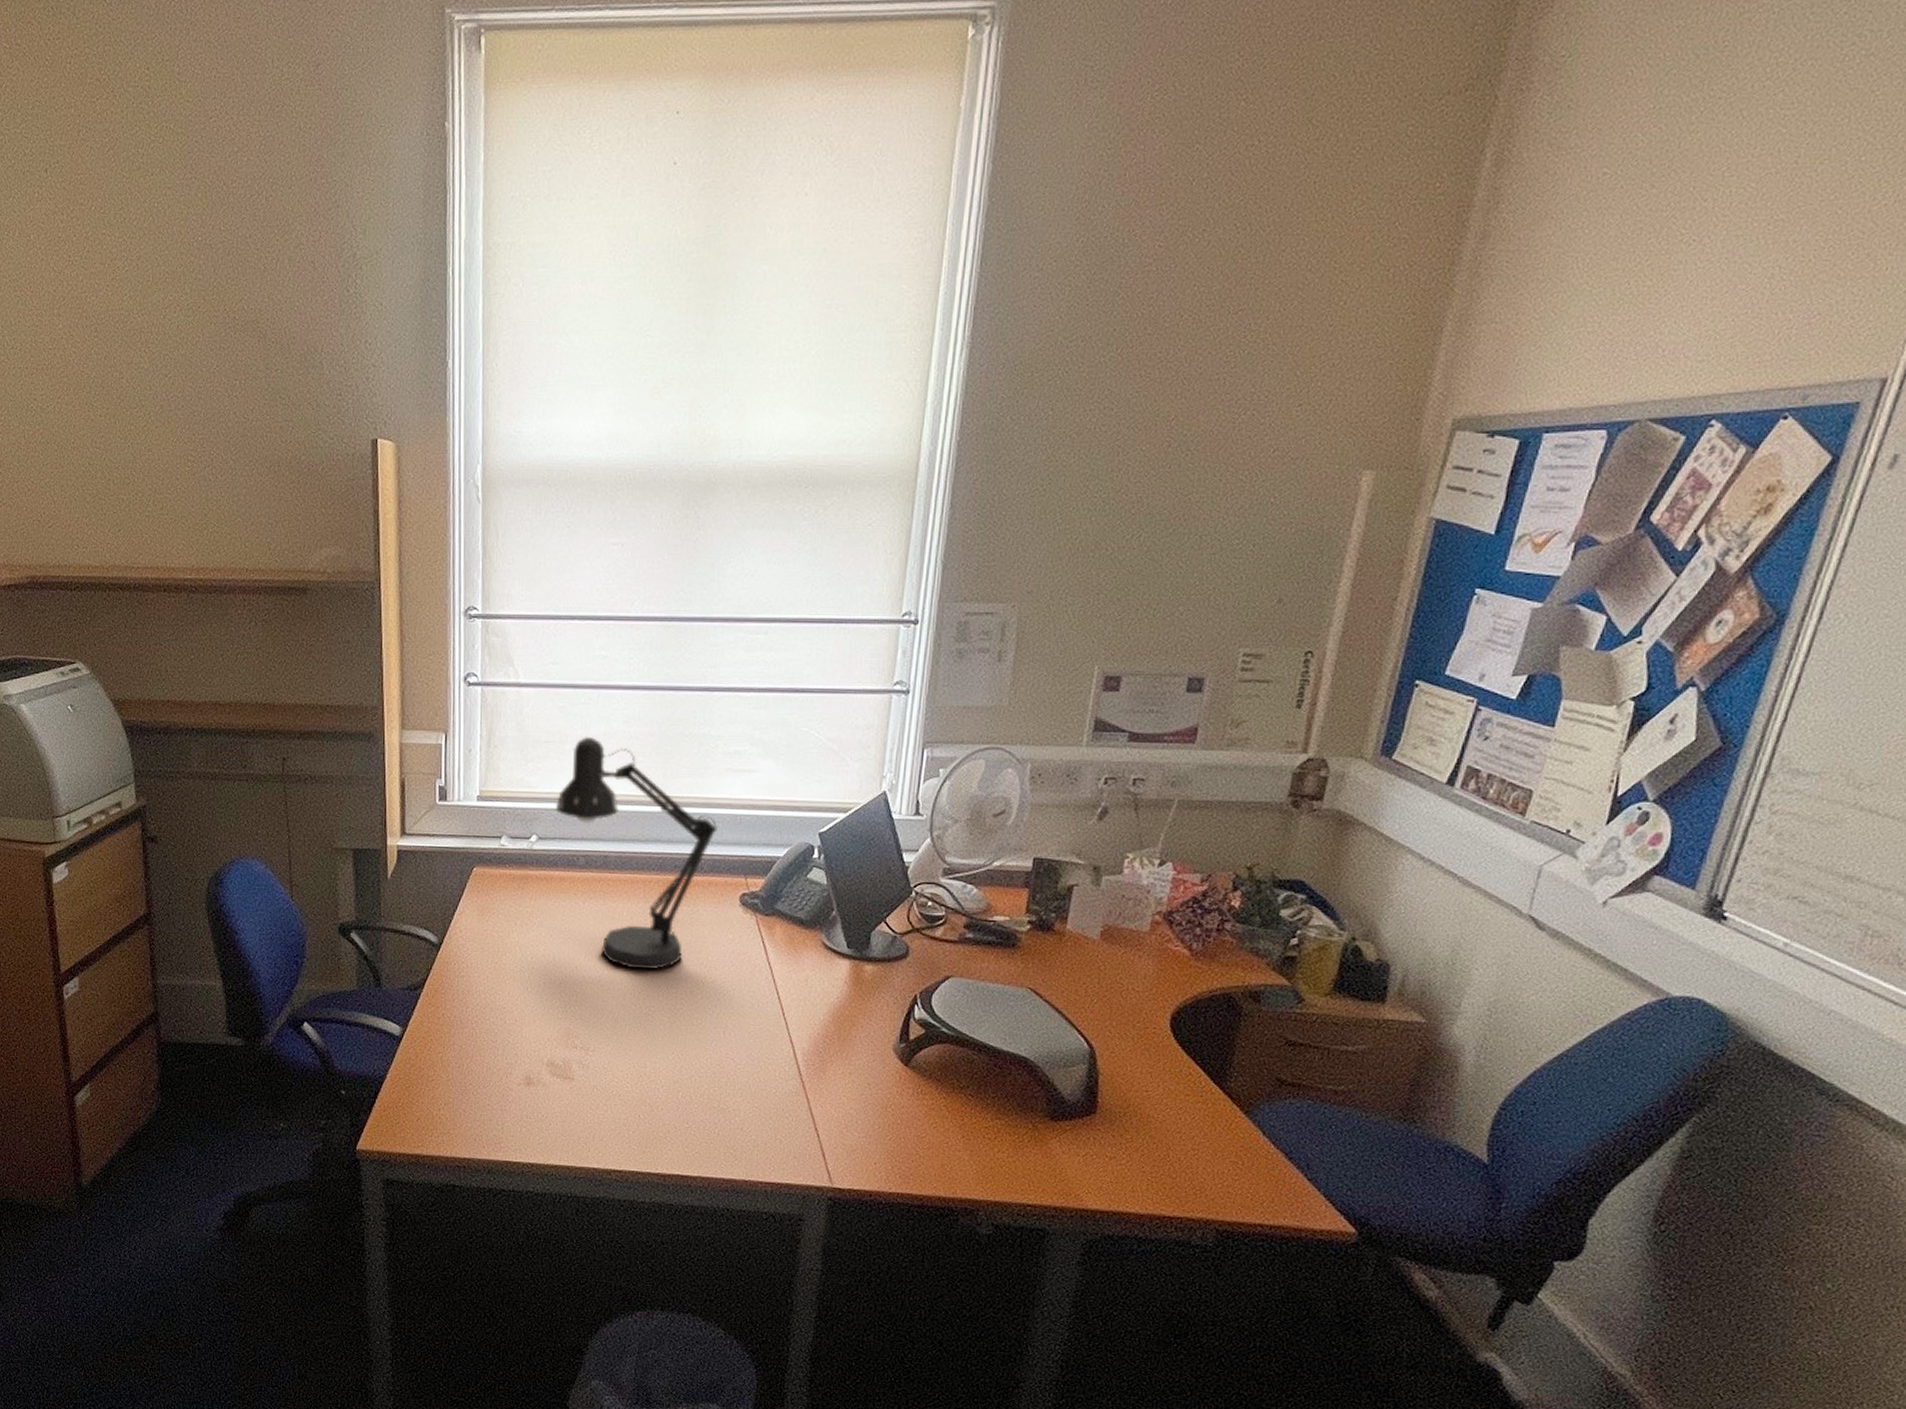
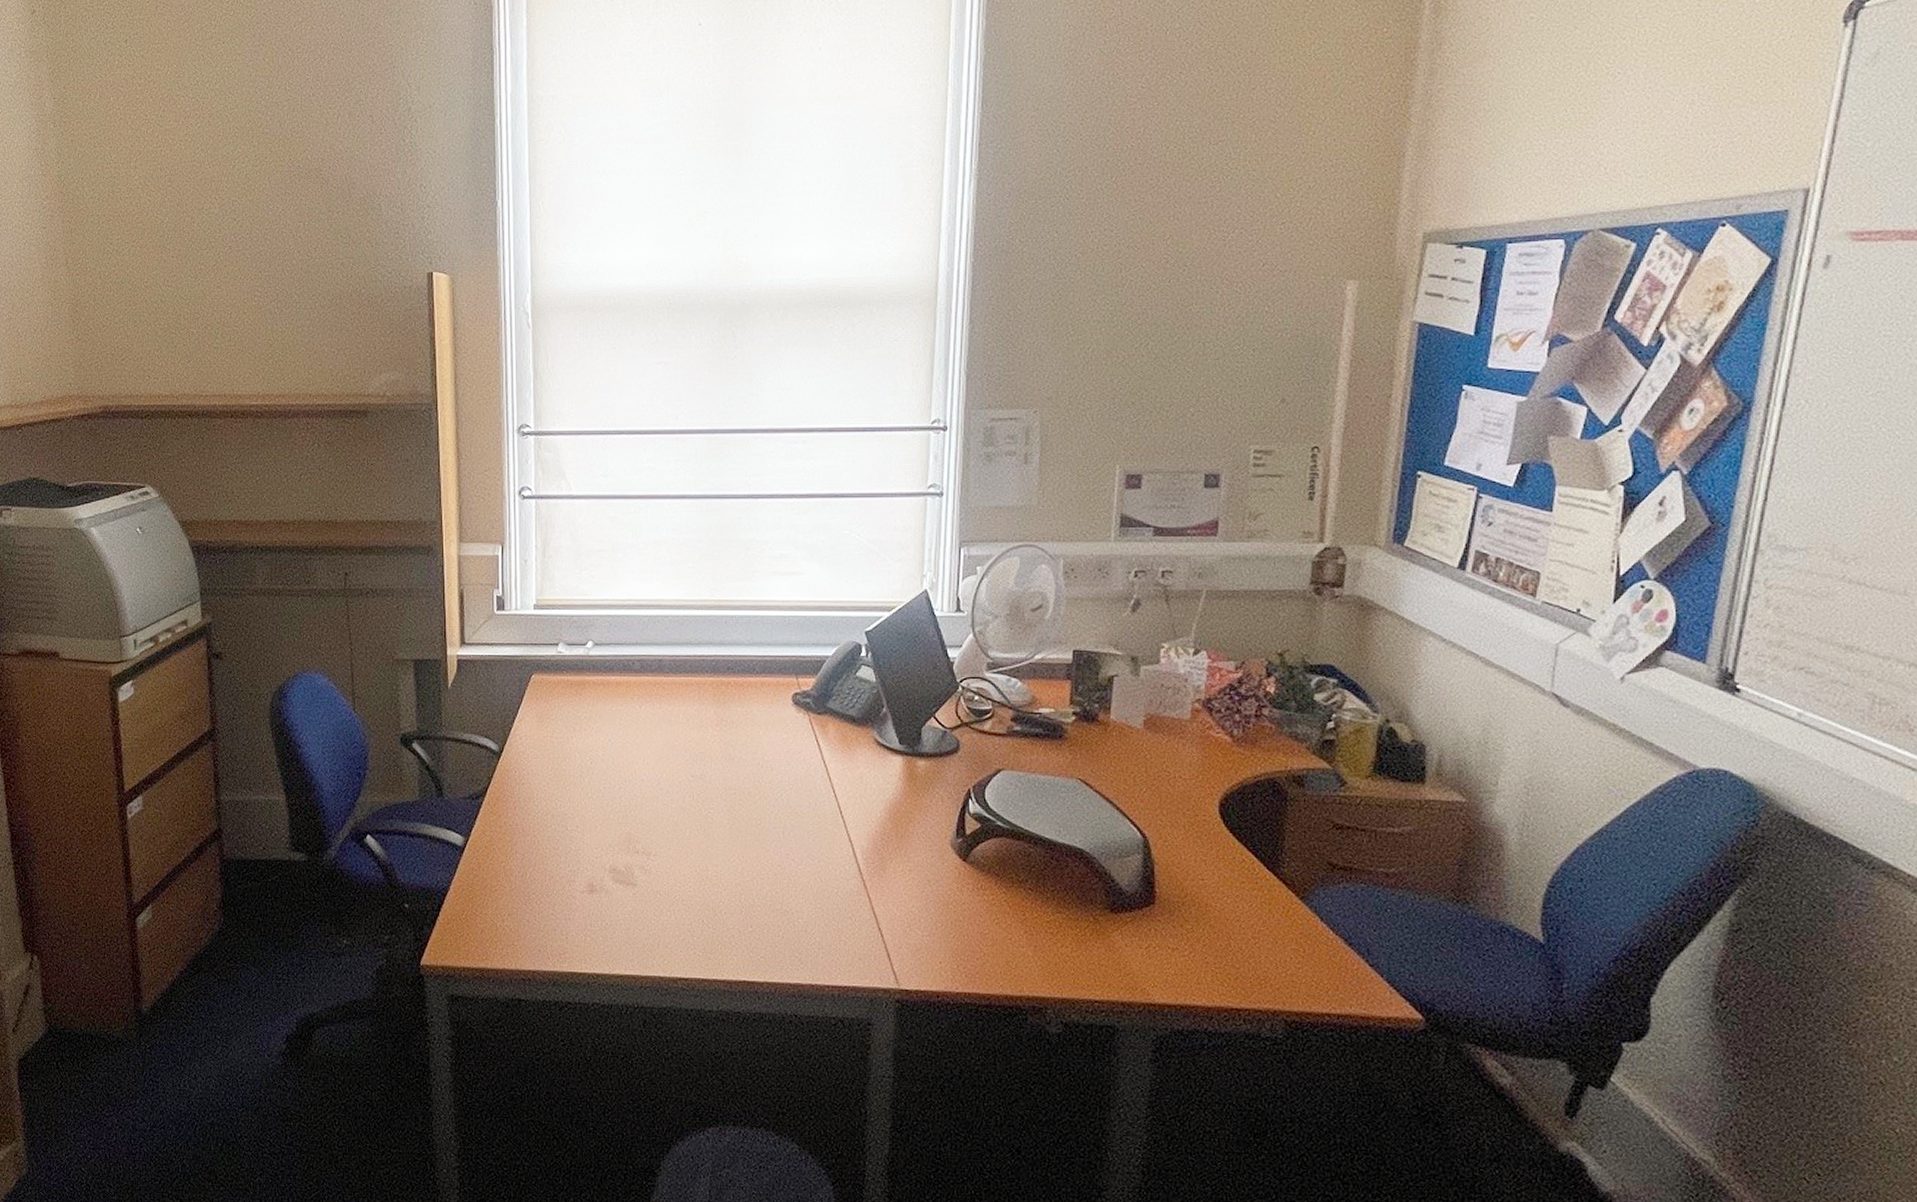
desk lamp: present [555,737,717,971] -> none [609,545,767,772]

